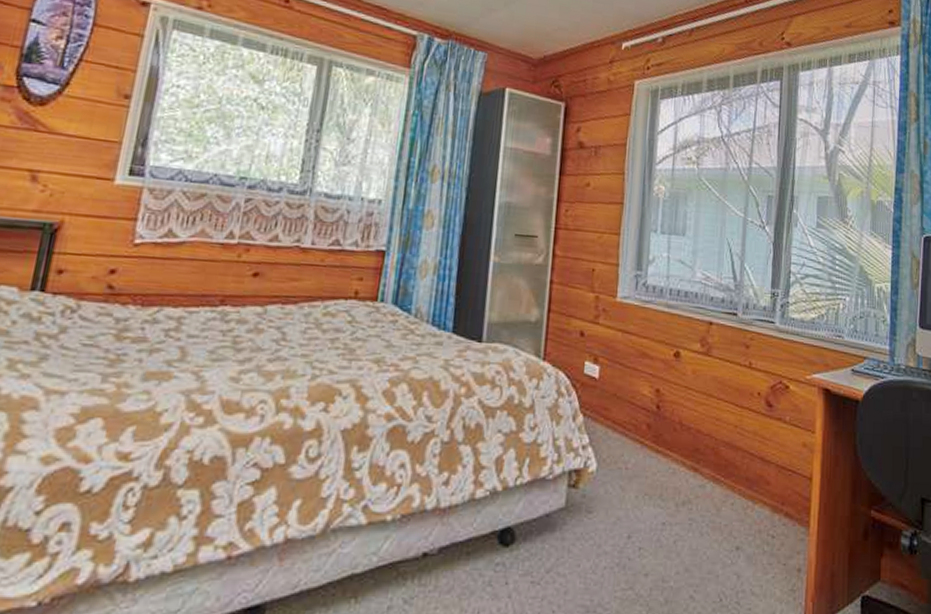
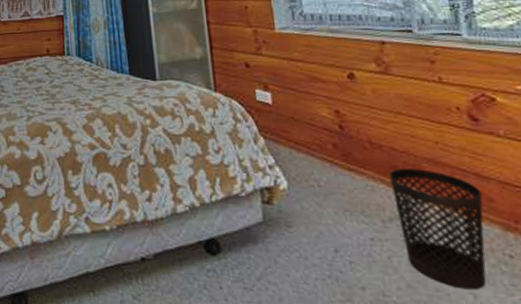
trash bin: none [690,451,762,571] -> present [388,168,487,290]

